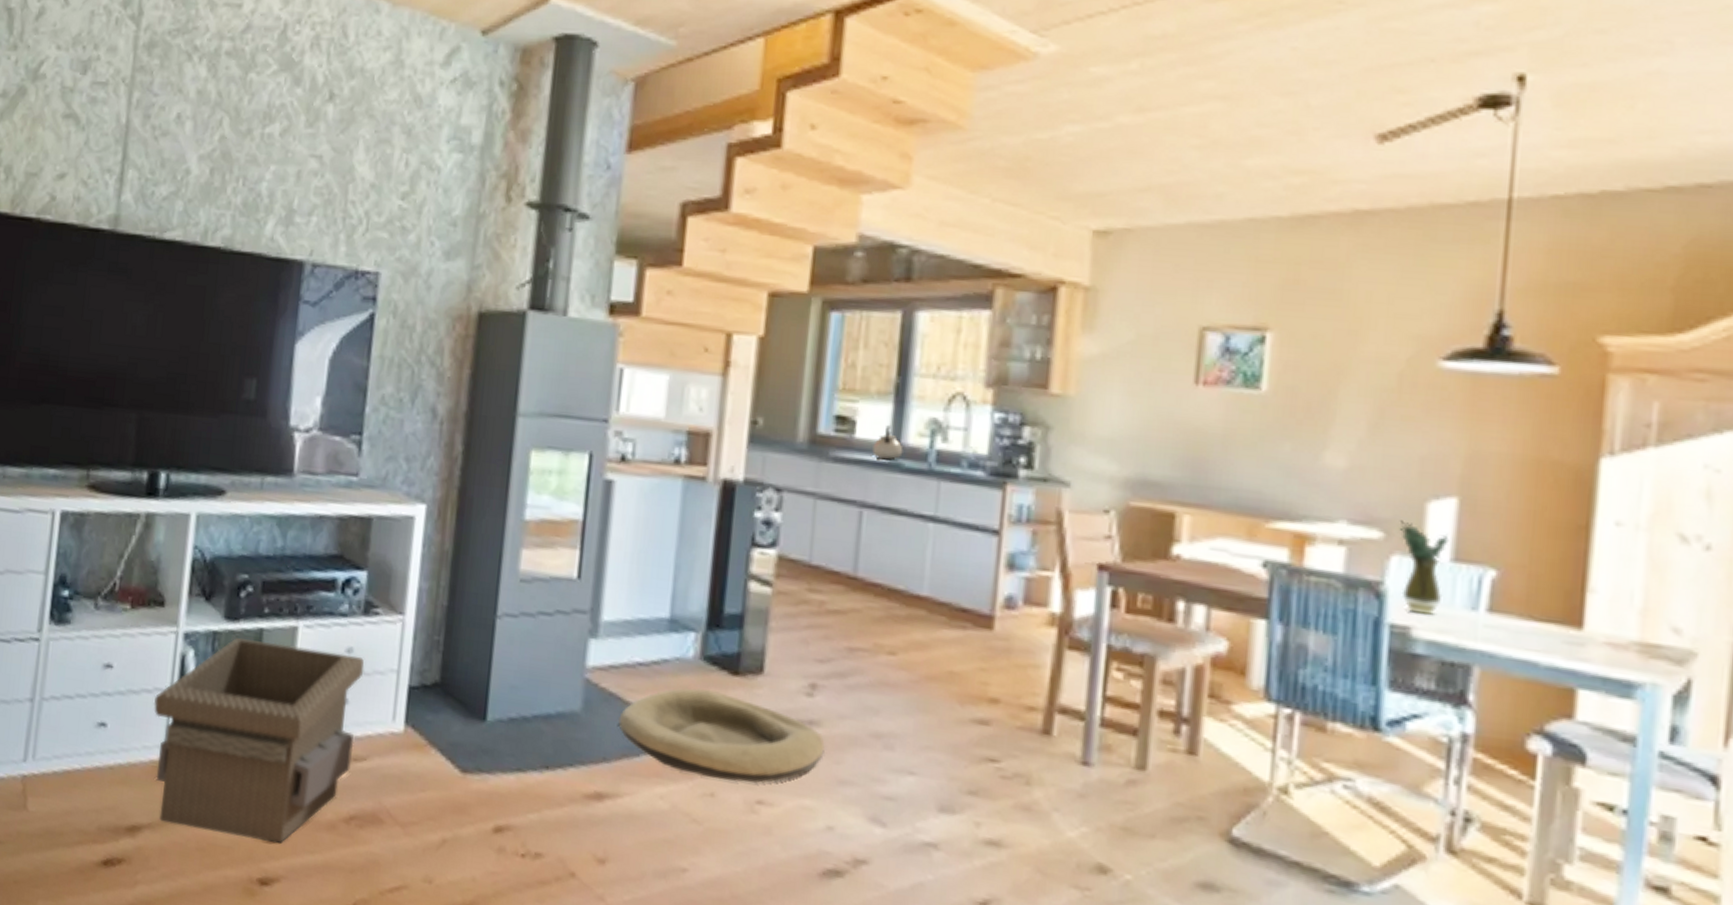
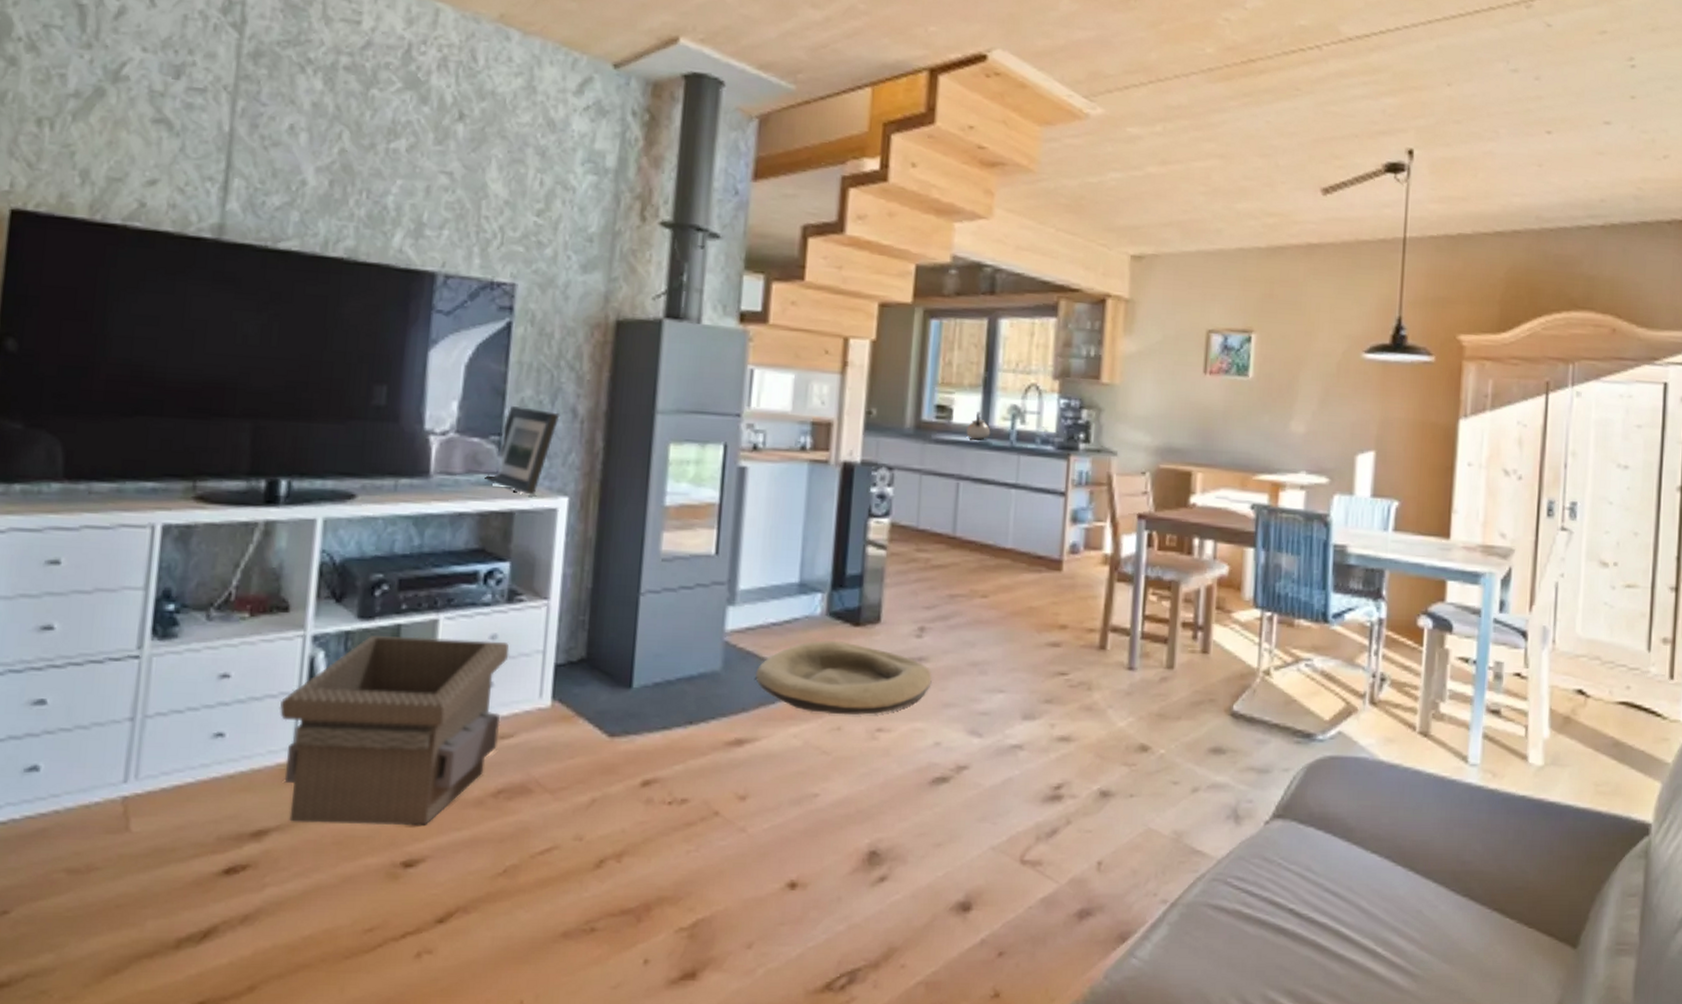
picture frame: none [346,402,420,501] -> present [486,405,560,495]
vase: present [1399,520,1449,616] -> none [1338,469,1370,537]

